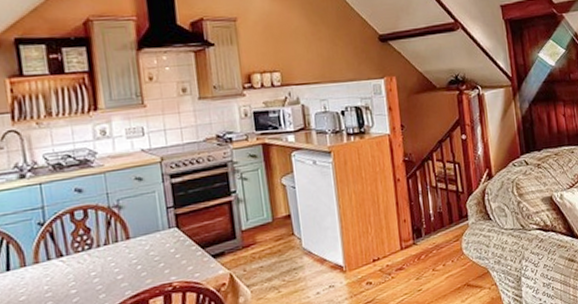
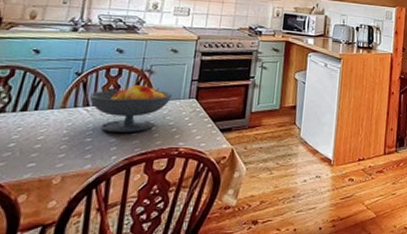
fruit bowl: none [59,222,151,280] -> present [88,84,173,132]

